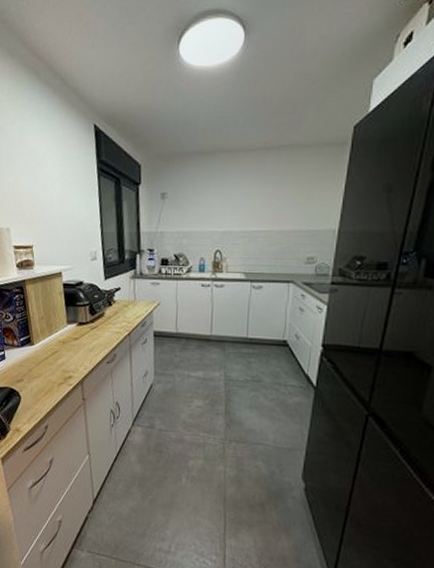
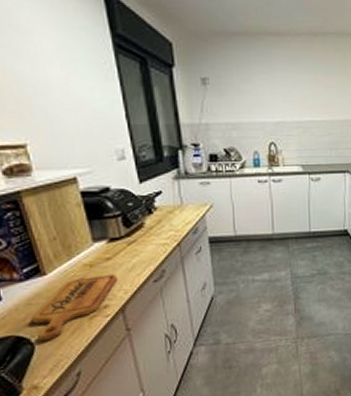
cutting board: none [21,351,81,396] -> present [31,273,118,342]

